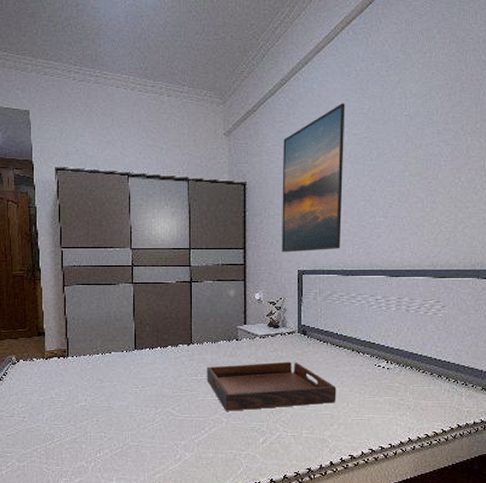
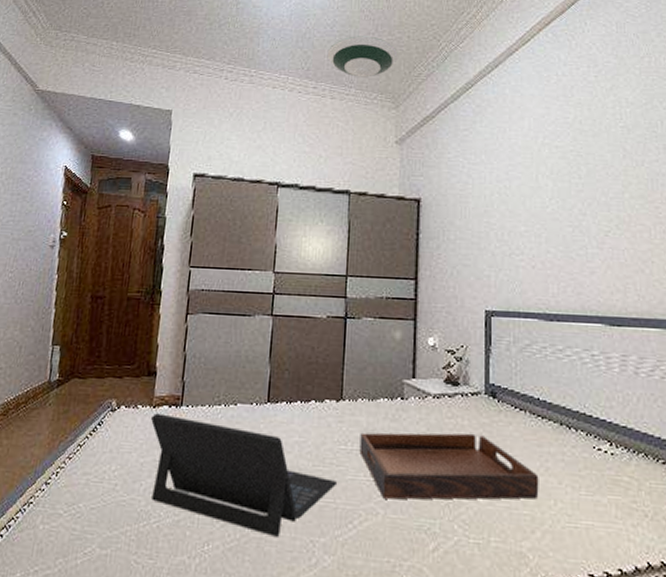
laptop: none [45,363,191,443] -> present [151,413,336,537]
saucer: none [161,36,224,76] -> present [327,36,399,77]
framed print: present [282,103,345,253] -> none [464,111,545,287]

